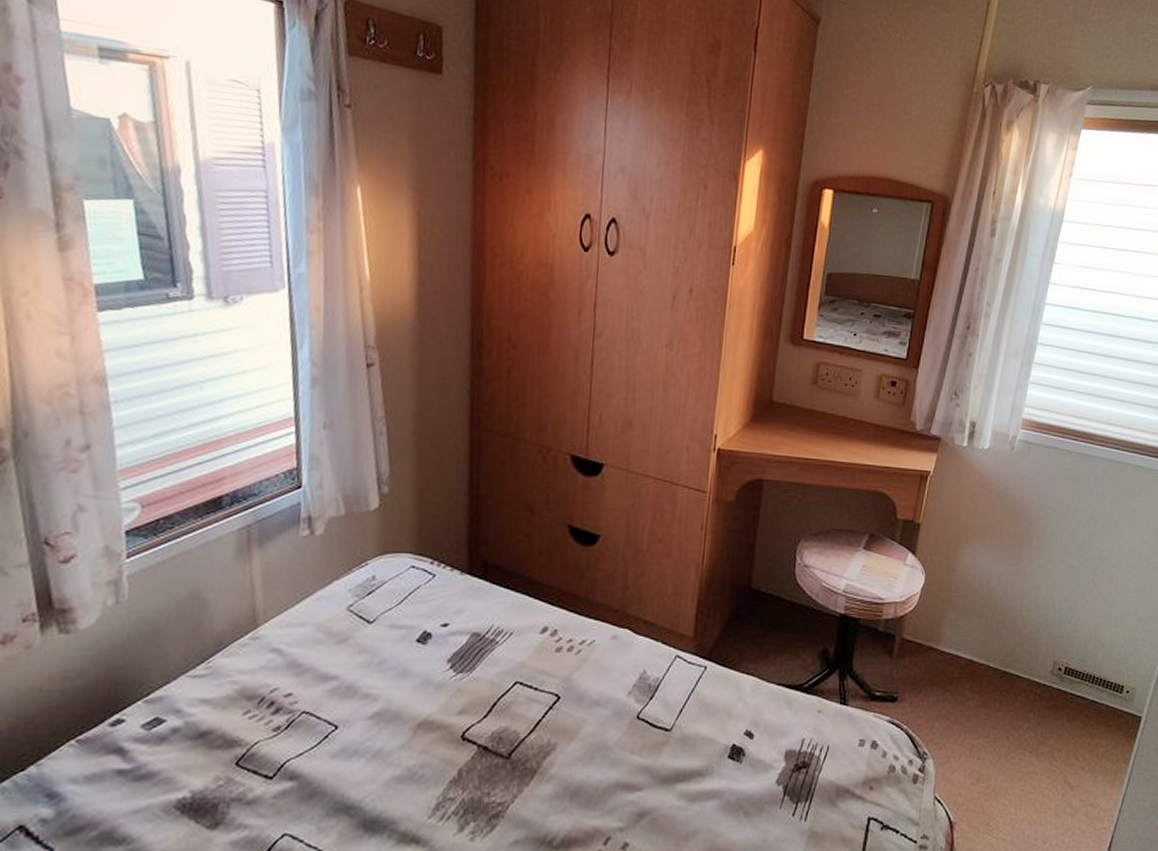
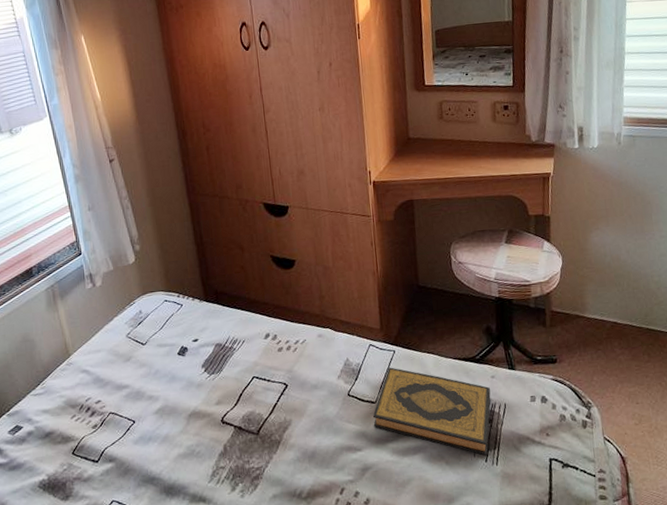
hardback book: none [662,687,814,808] -> present [372,367,491,456]

